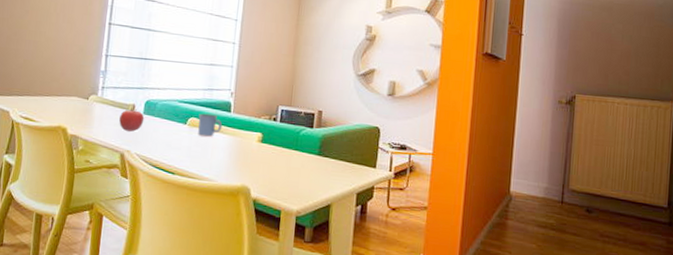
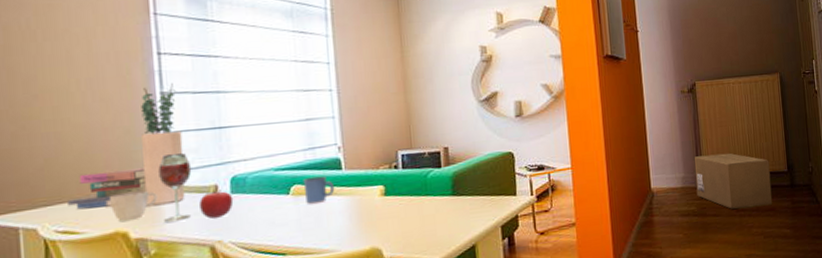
books: none [32,76,87,105] -> present [67,166,146,210]
cup: none [59,96,92,120] -> present [110,190,157,223]
vase: none [84,17,121,112] -> present [141,83,185,206]
wineglass: none [93,73,120,128] -> present [158,153,192,222]
box: none [558,170,647,239] -> present [694,153,773,209]

